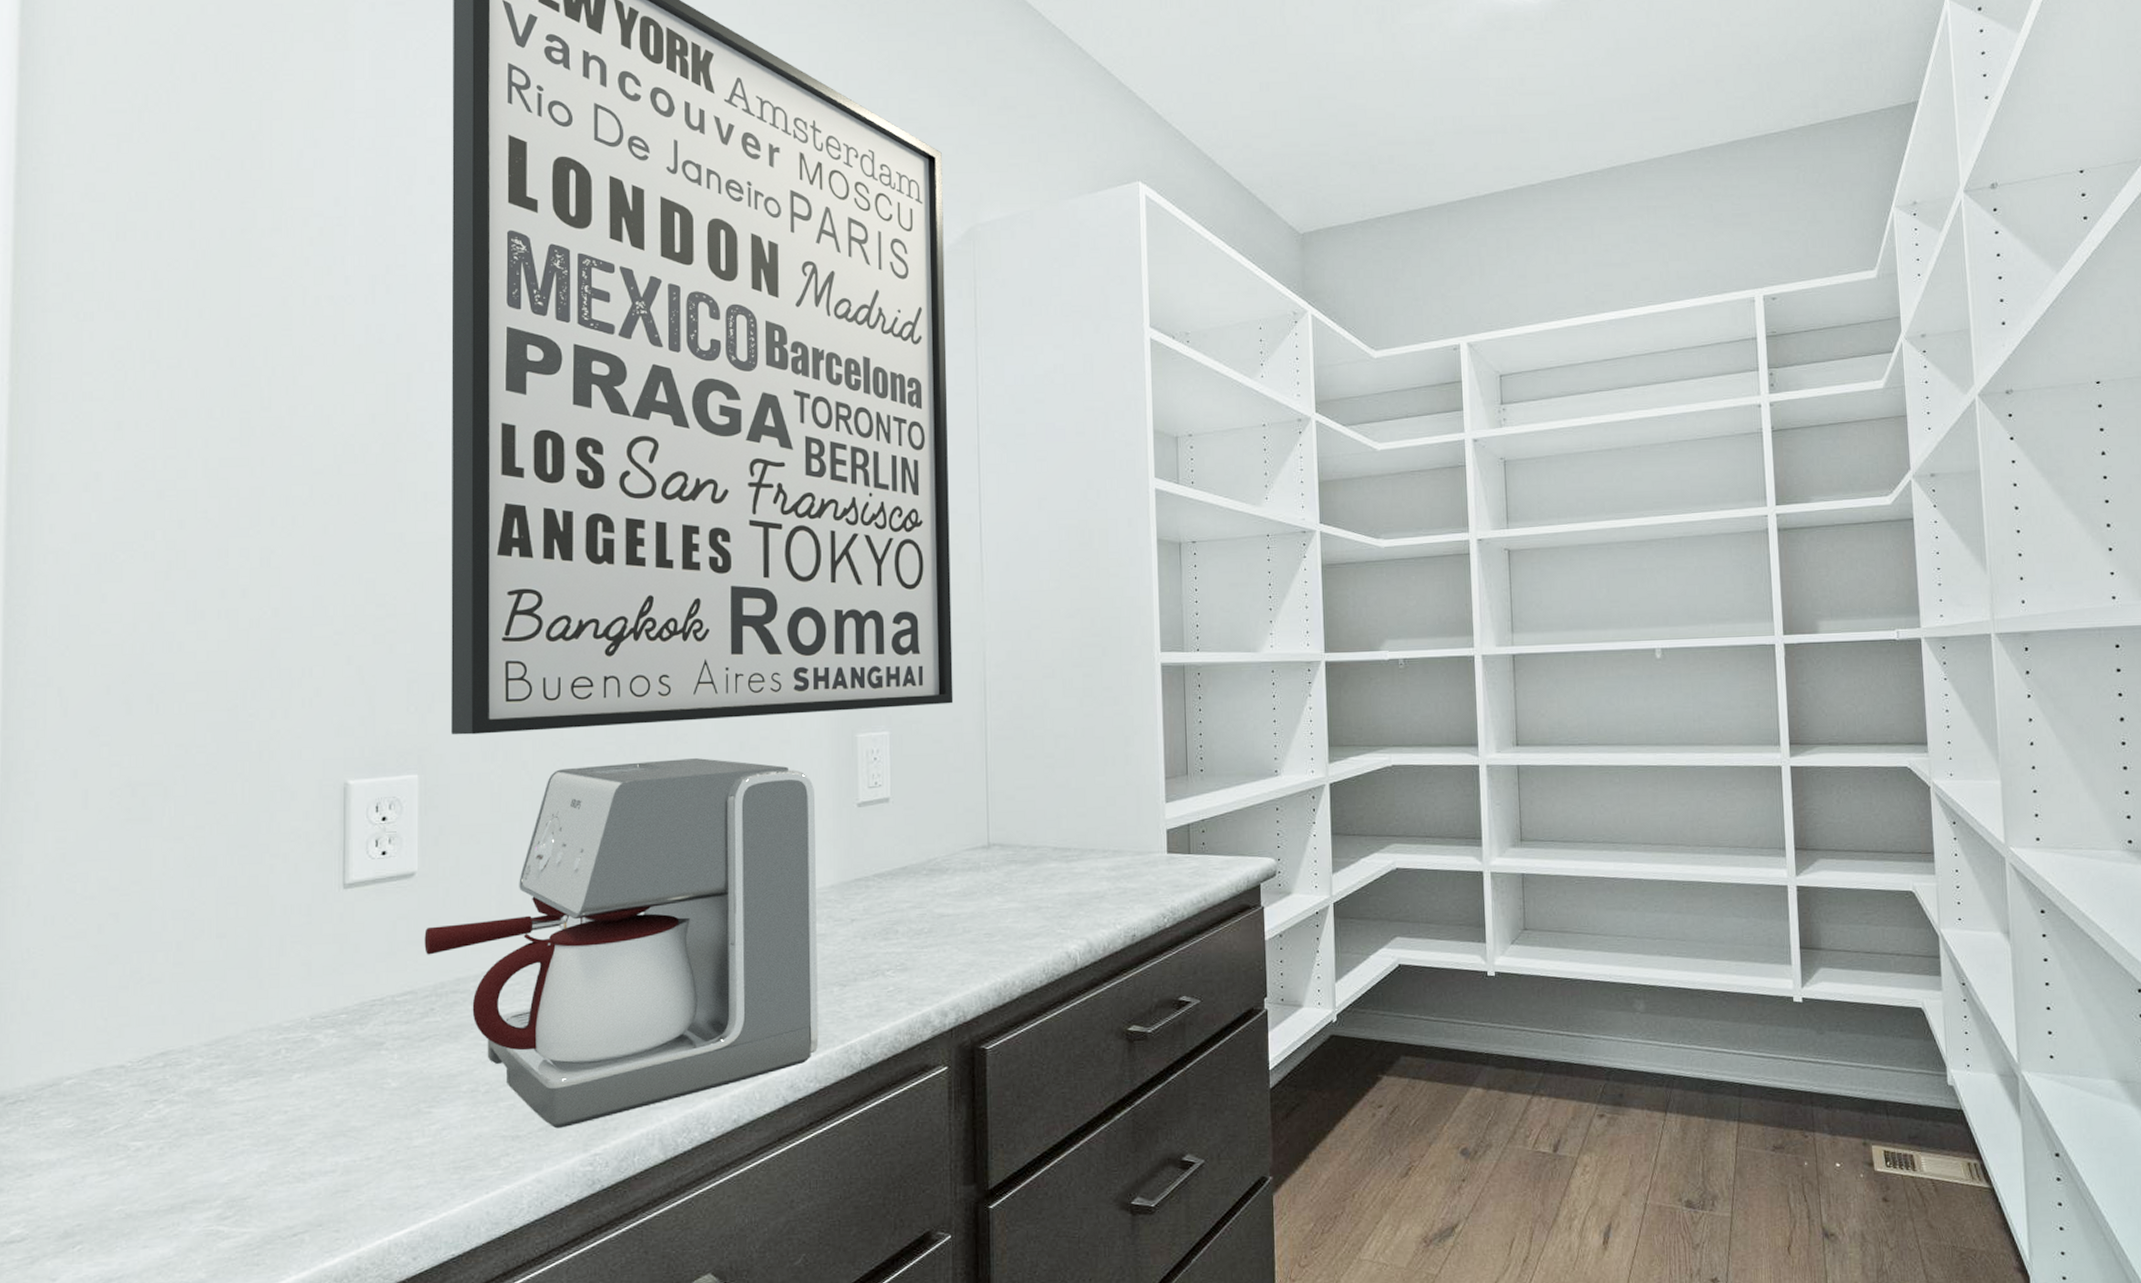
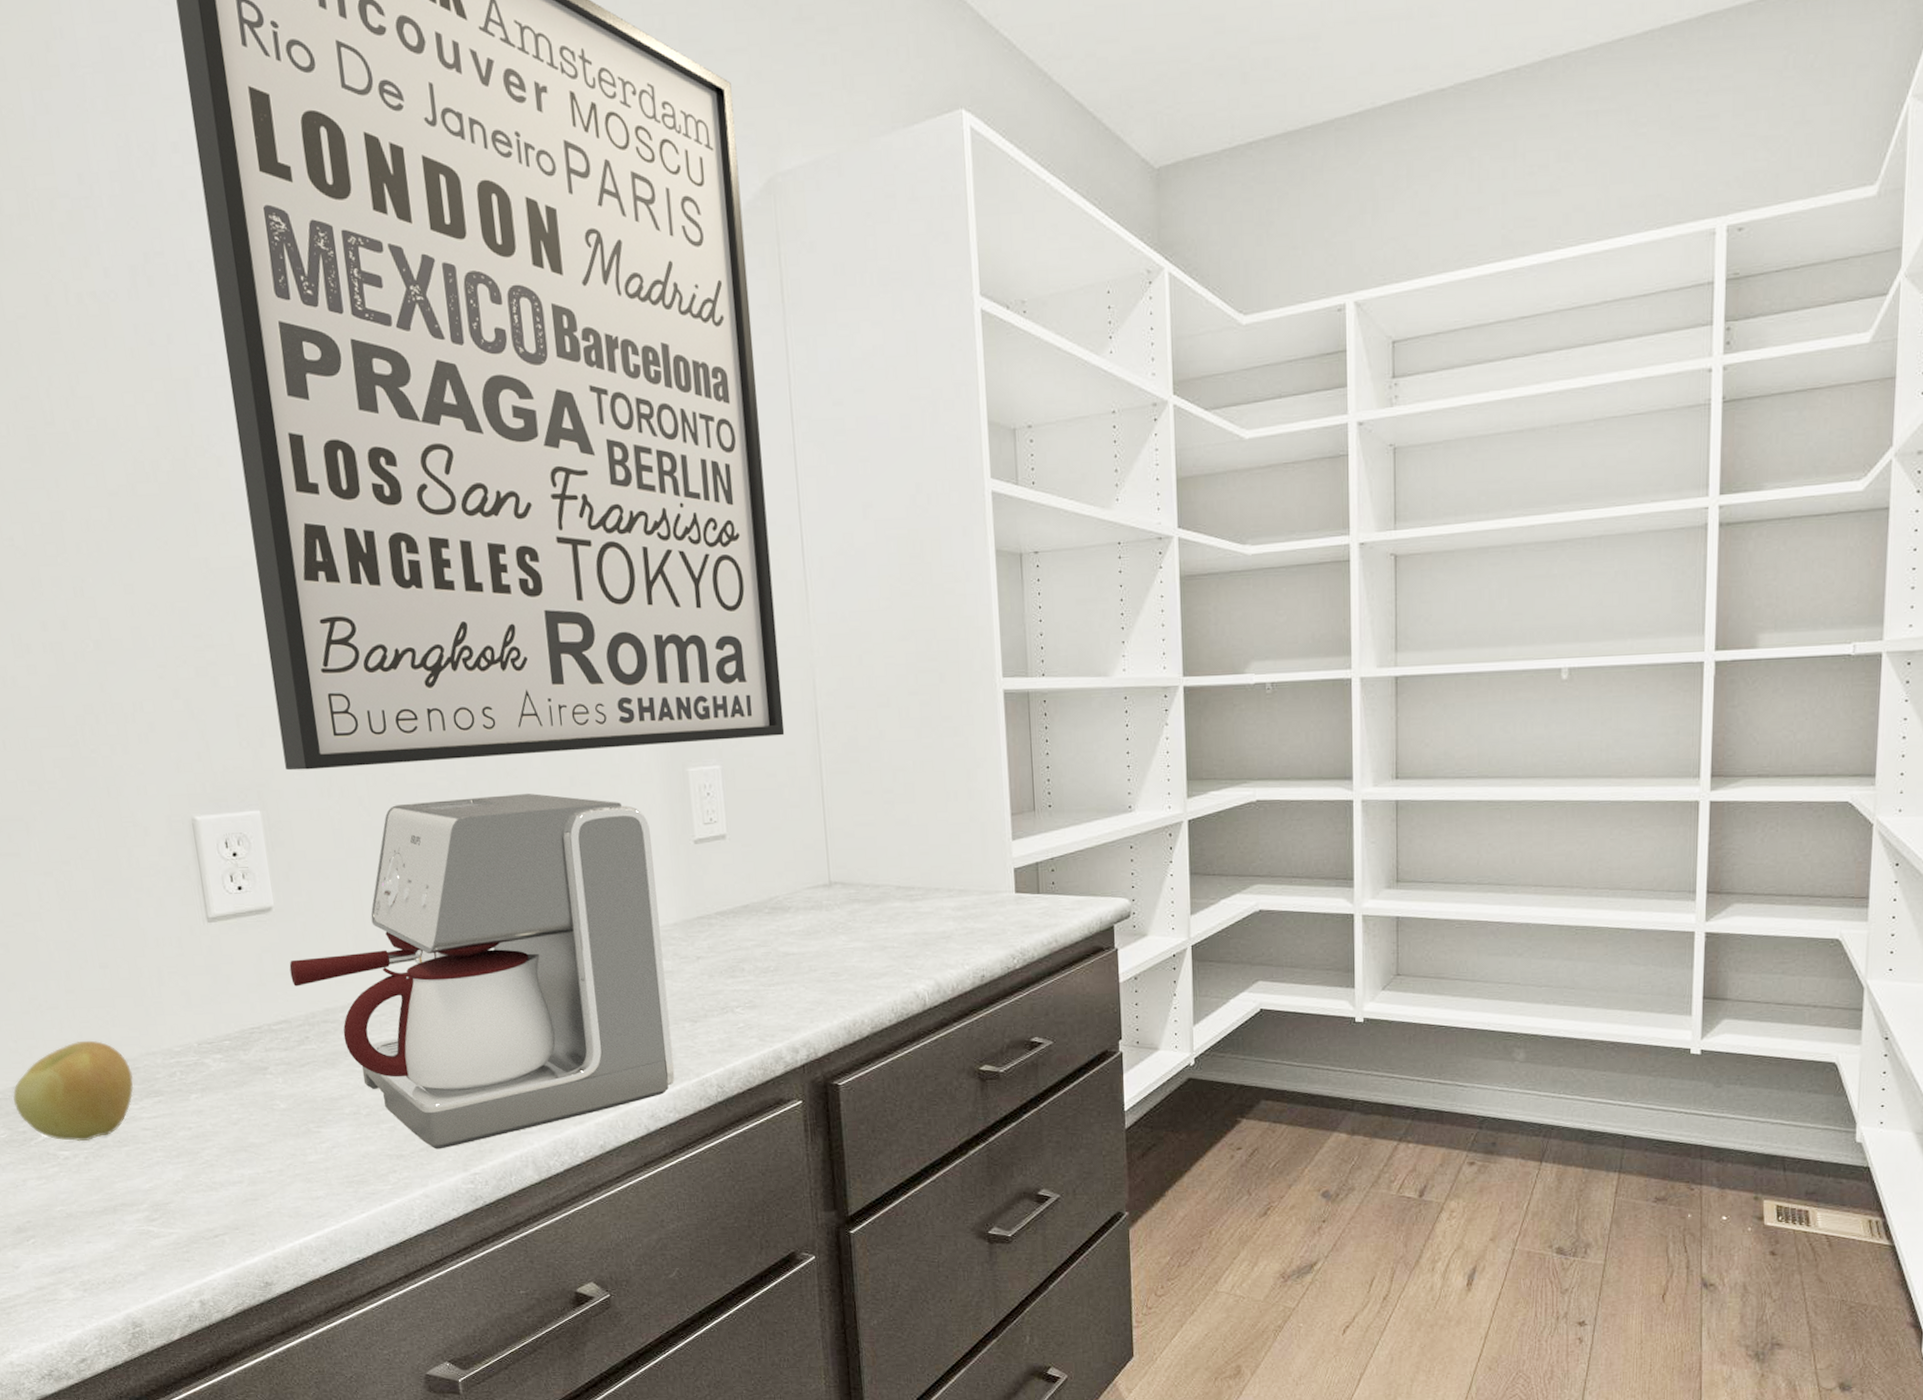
apple: none [90,1016,232,1130] -> present [13,1040,134,1142]

